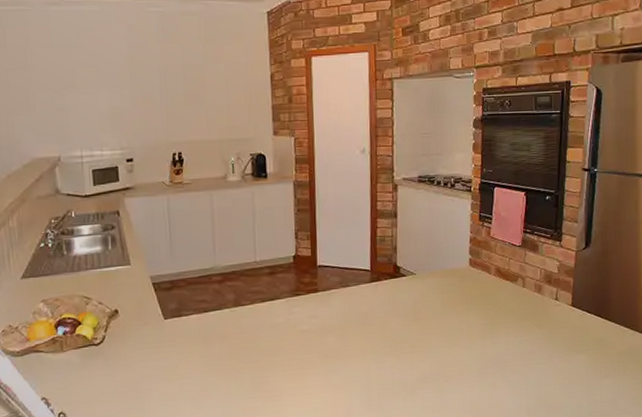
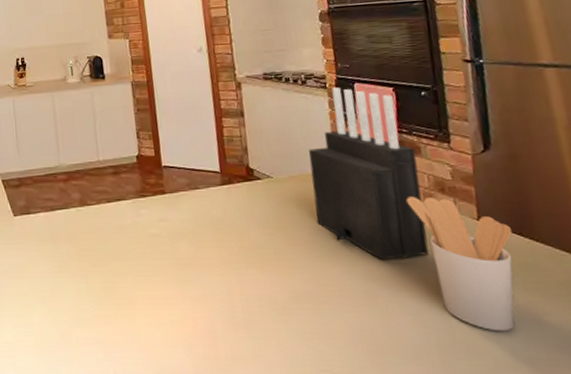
knife block: none [448,191,534,343] -> present [309,87,429,261]
utensil holder: none [521,288,594,394] -> present [406,197,515,332]

